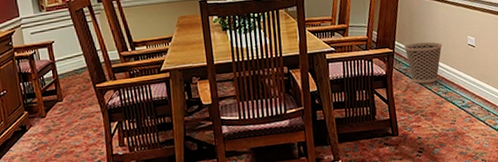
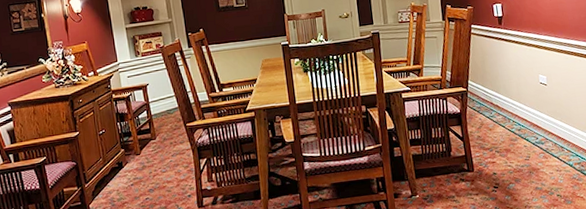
wastebasket: present [404,42,443,84] -> none [477,81,515,121]

